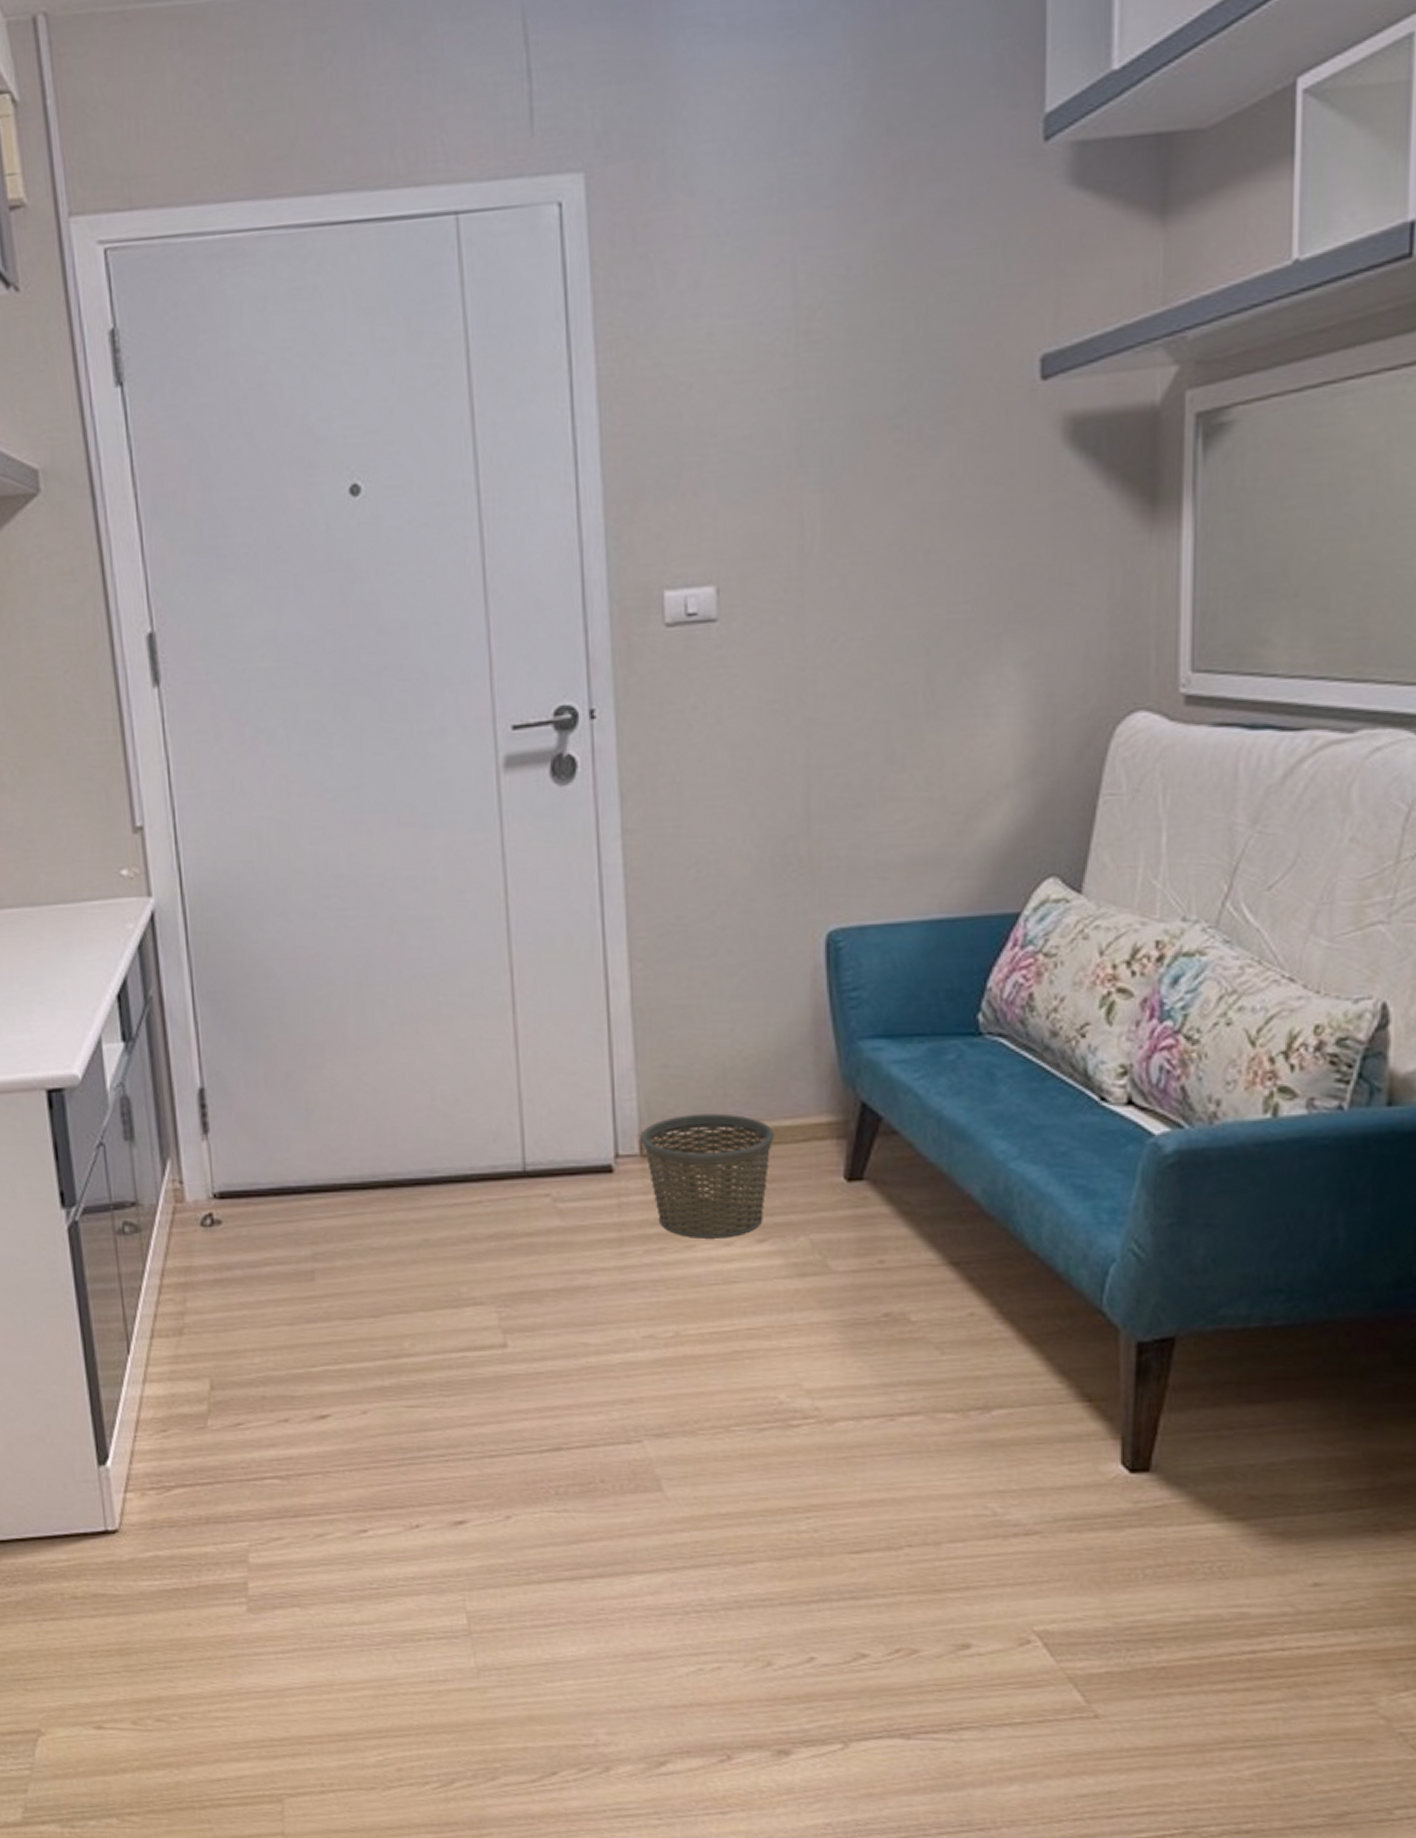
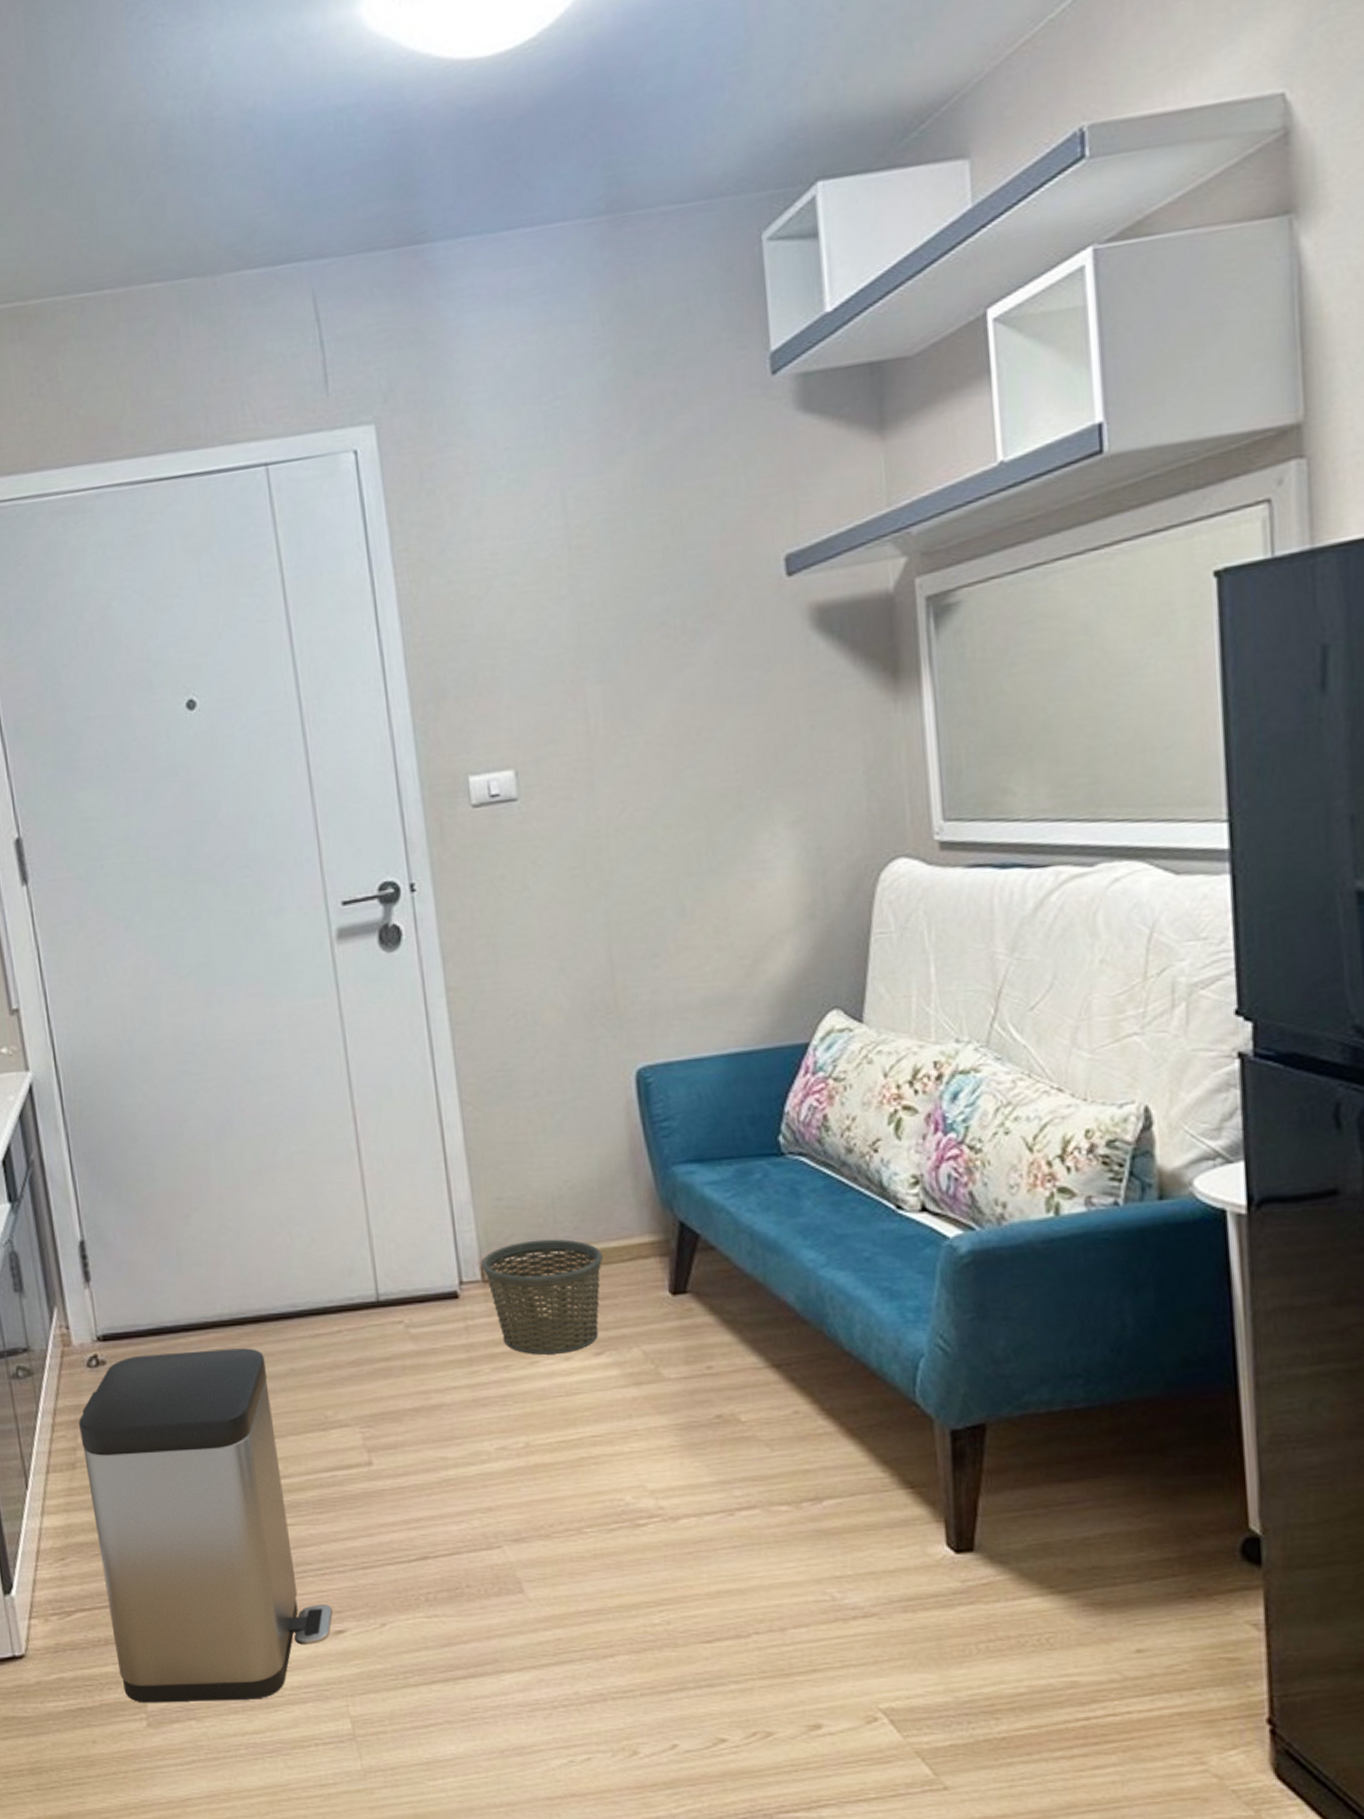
pedal bin: none [189,1215,454,1589] -> present [79,1348,333,1703]

